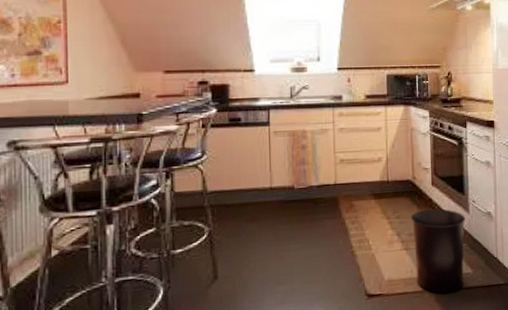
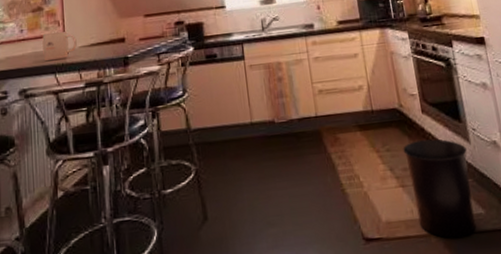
mug: none [39,80,82,111] -> present [42,31,77,61]

